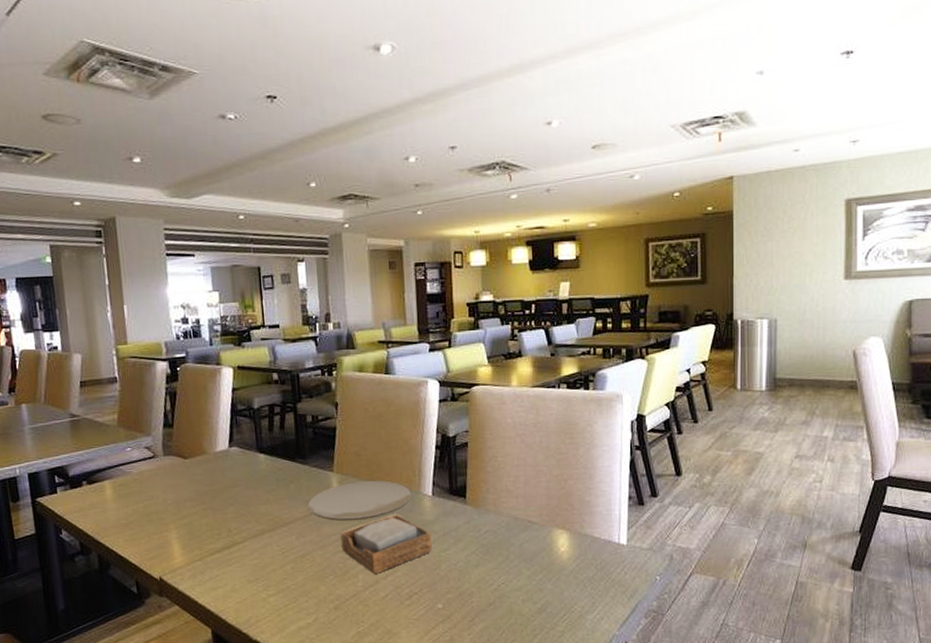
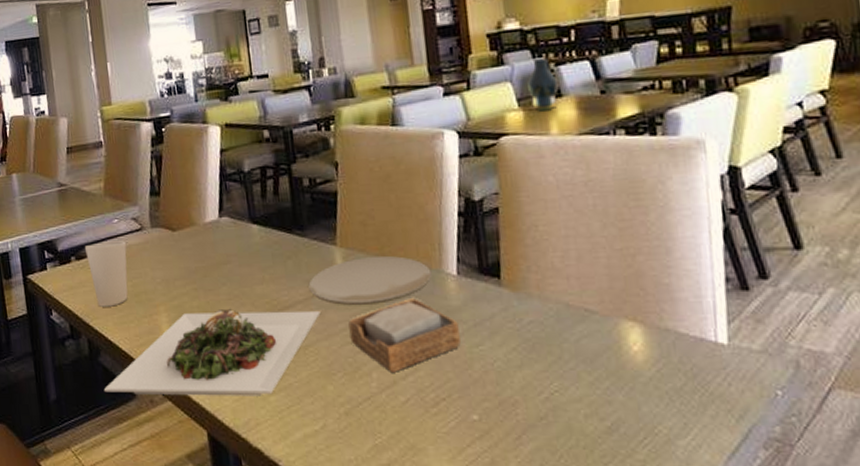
cup: none [96,466,140,526] -> present [84,239,128,307]
salad: none [113,525,317,601] -> present [103,308,321,396]
vase: none [496,325,520,369] -> present [527,57,558,113]

